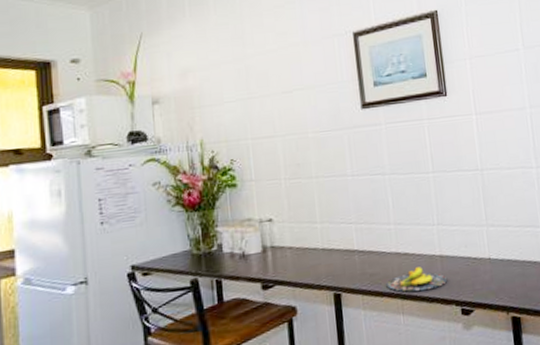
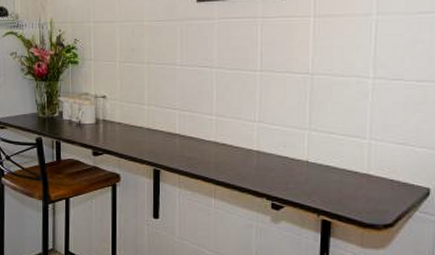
banana: present [386,267,447,292] -> none [202,158,260,181]

